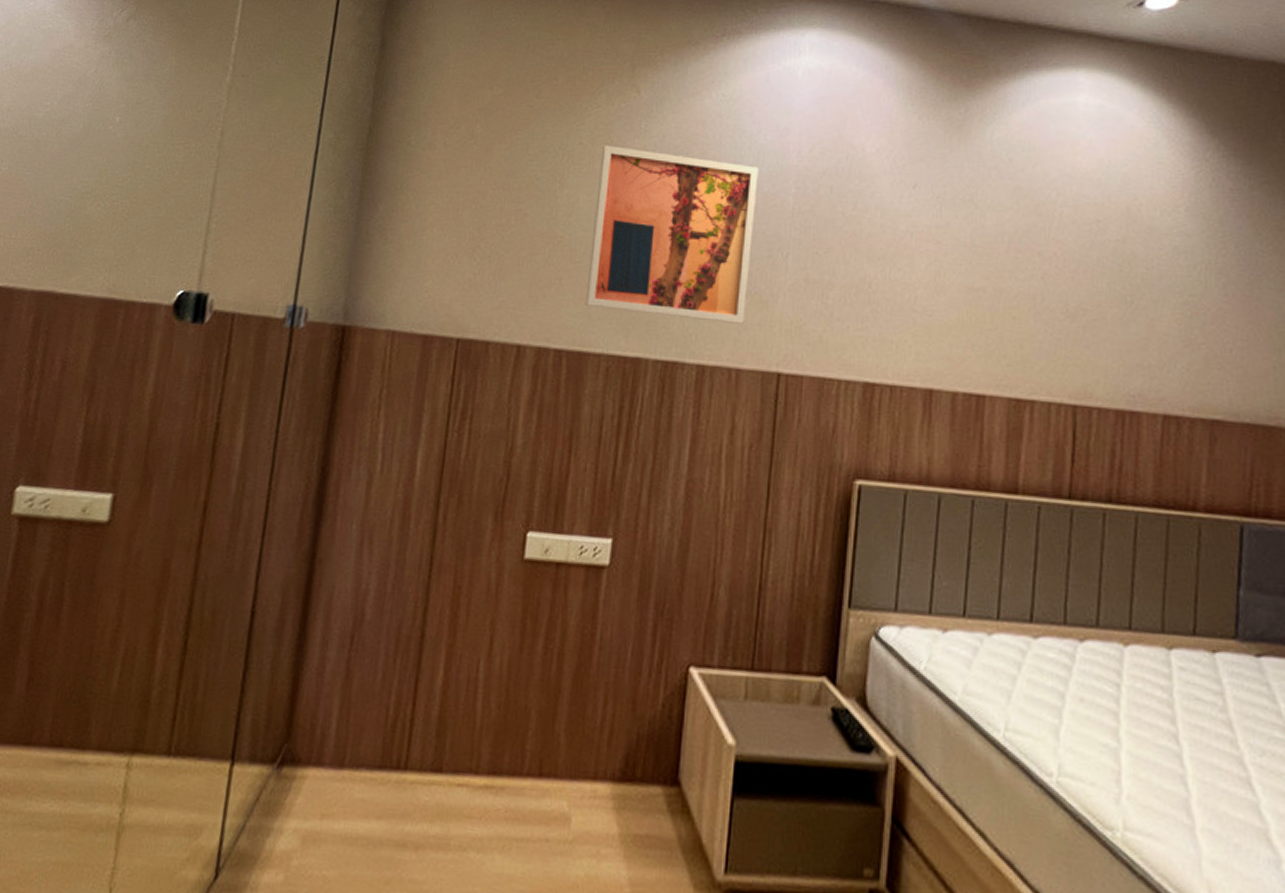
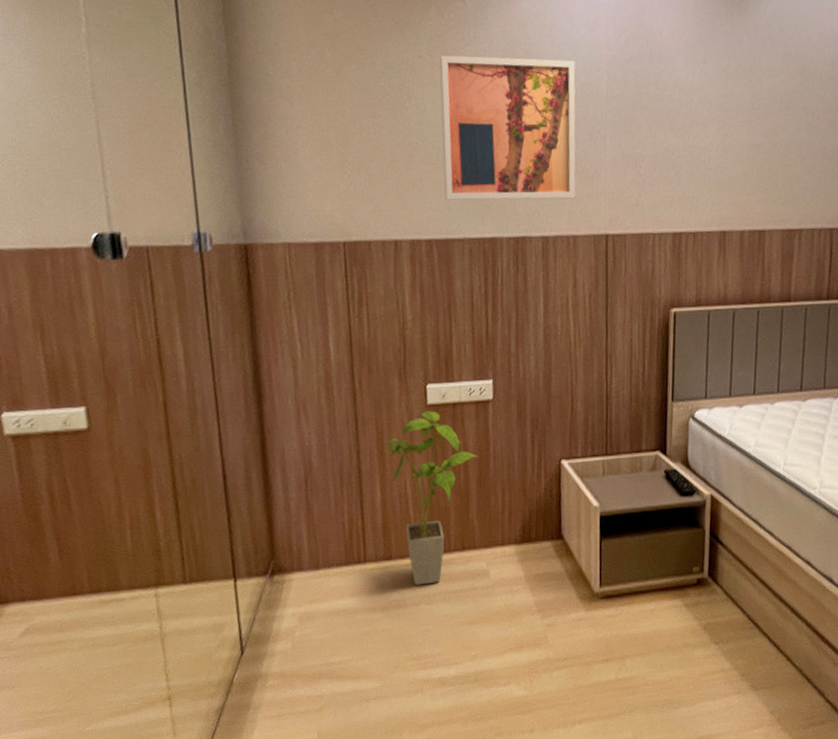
house plant: none [459,567,580,821] -> present [385,411,479,586]

